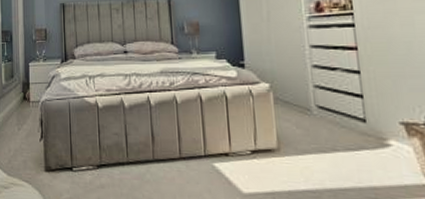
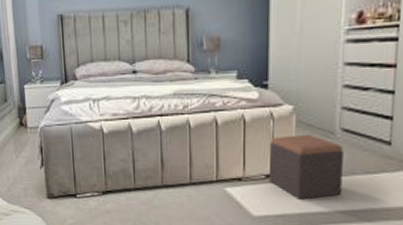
footstool: none [252,110,326,177] -> present [270,134,345,200]

